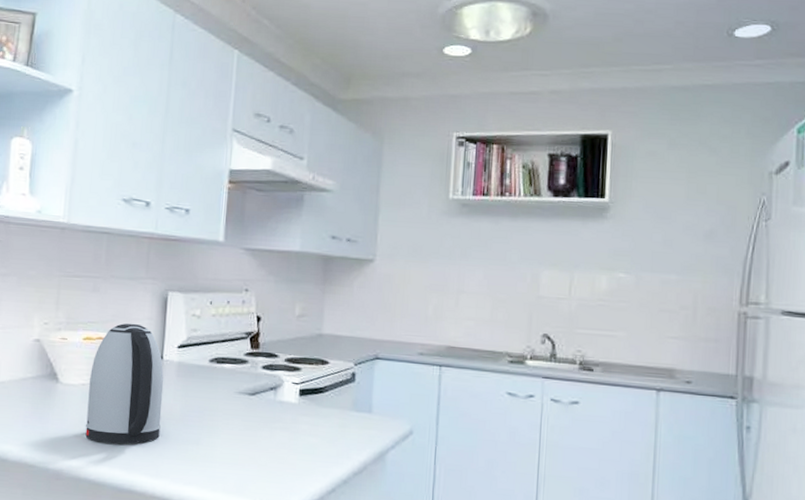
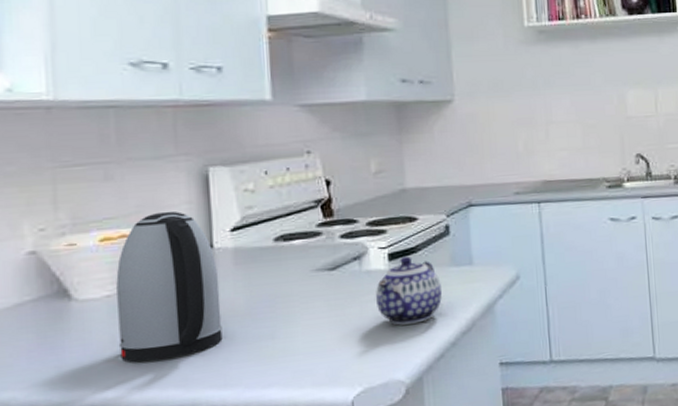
teapot: none [284,394,341,456] -> present [376,256,442,325]

